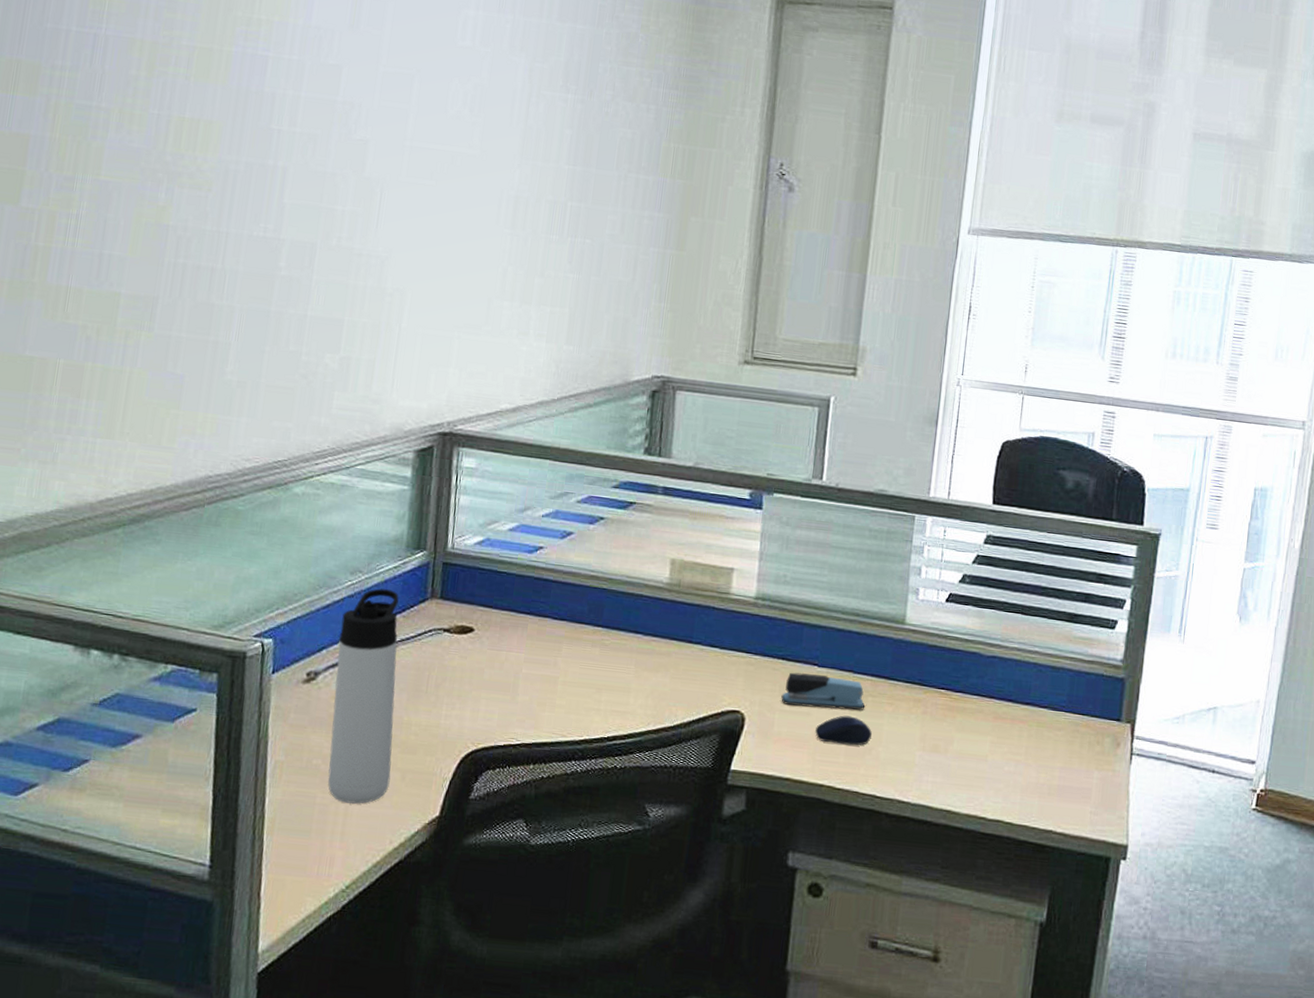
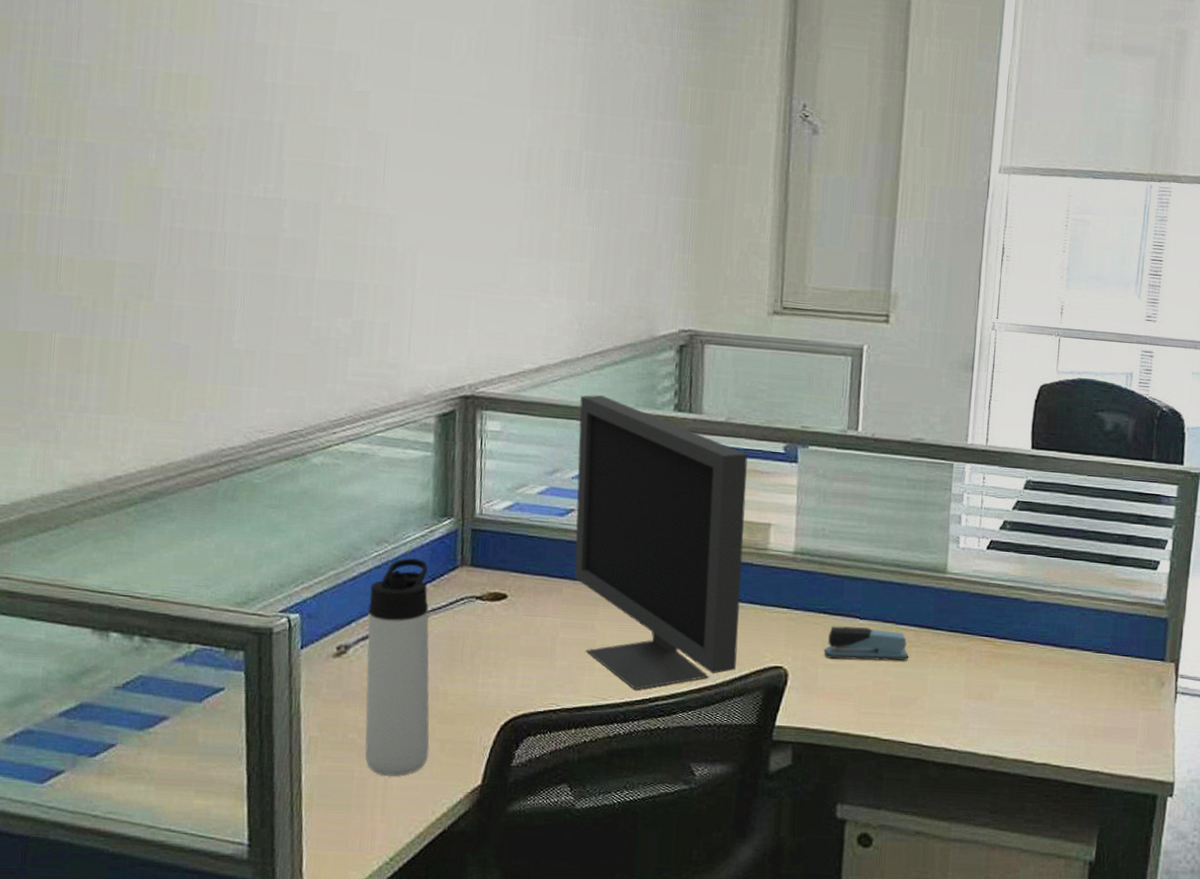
monitor: none [540,436,714,728] -> present [574,394,748,690]
computer mouse: present [815,715,872,746] -> none [859,667,916,696]

